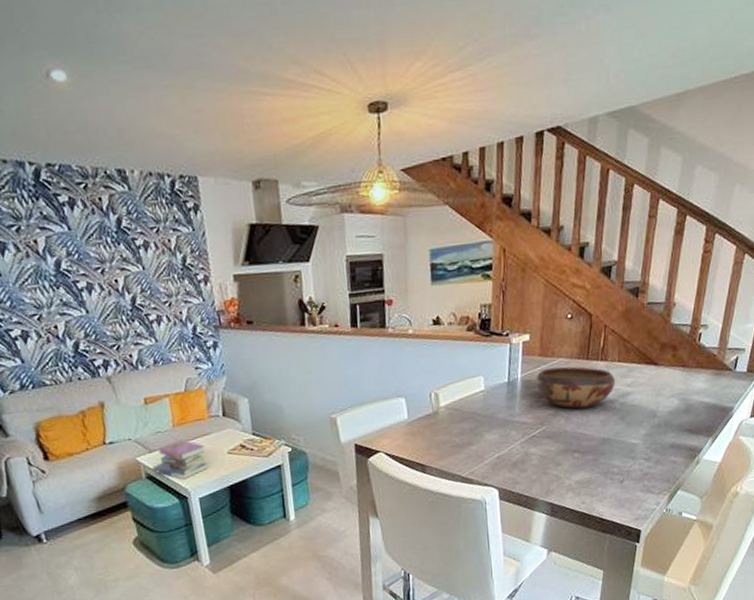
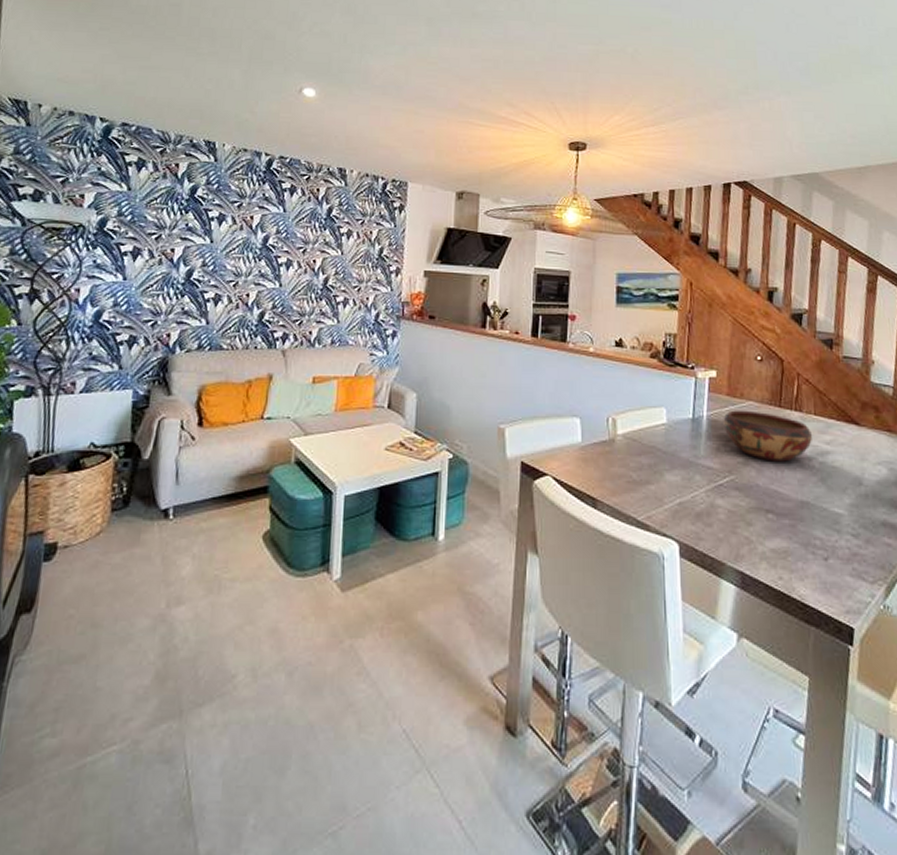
books: present [152,439,209,480] -> none [303,426,362,472]

